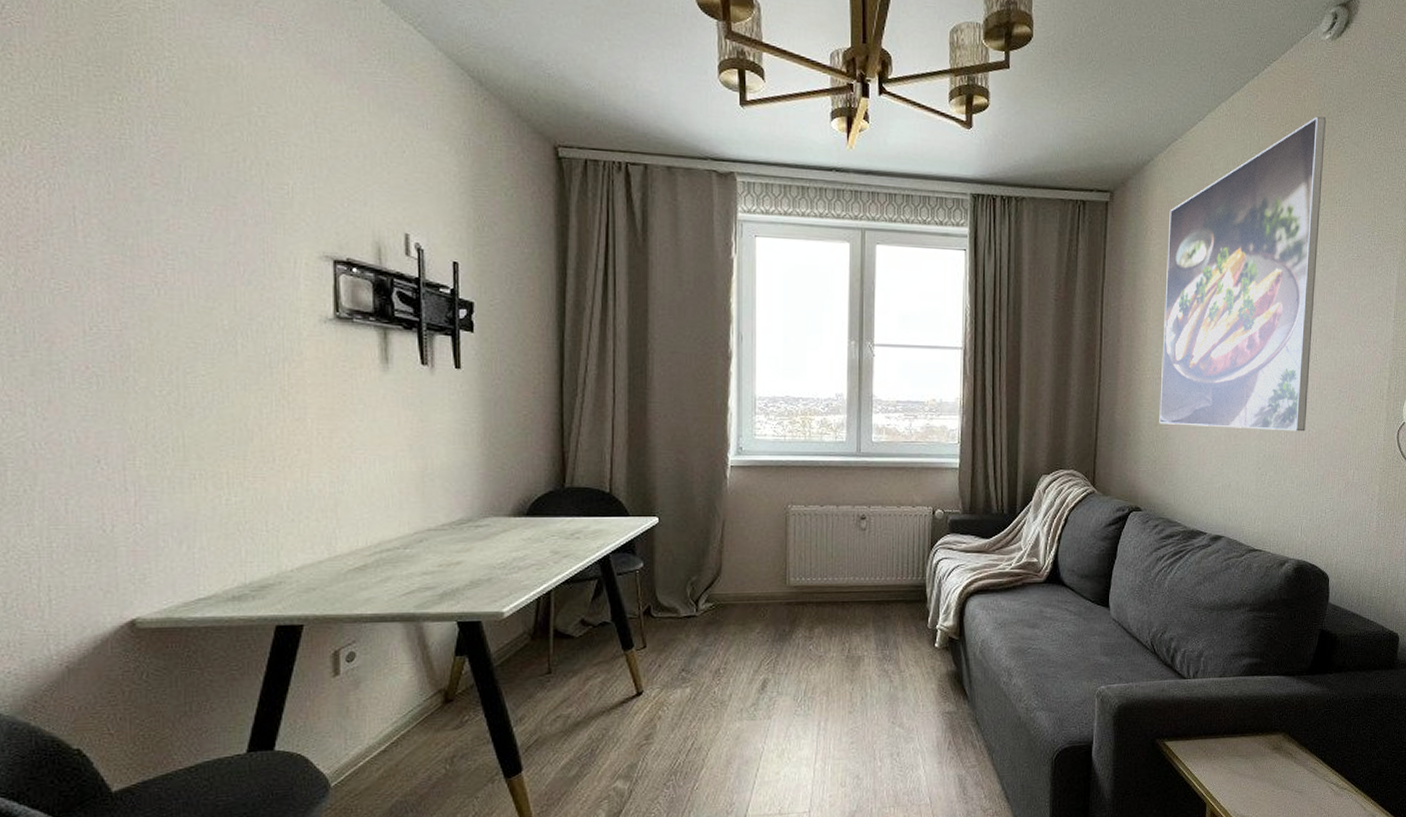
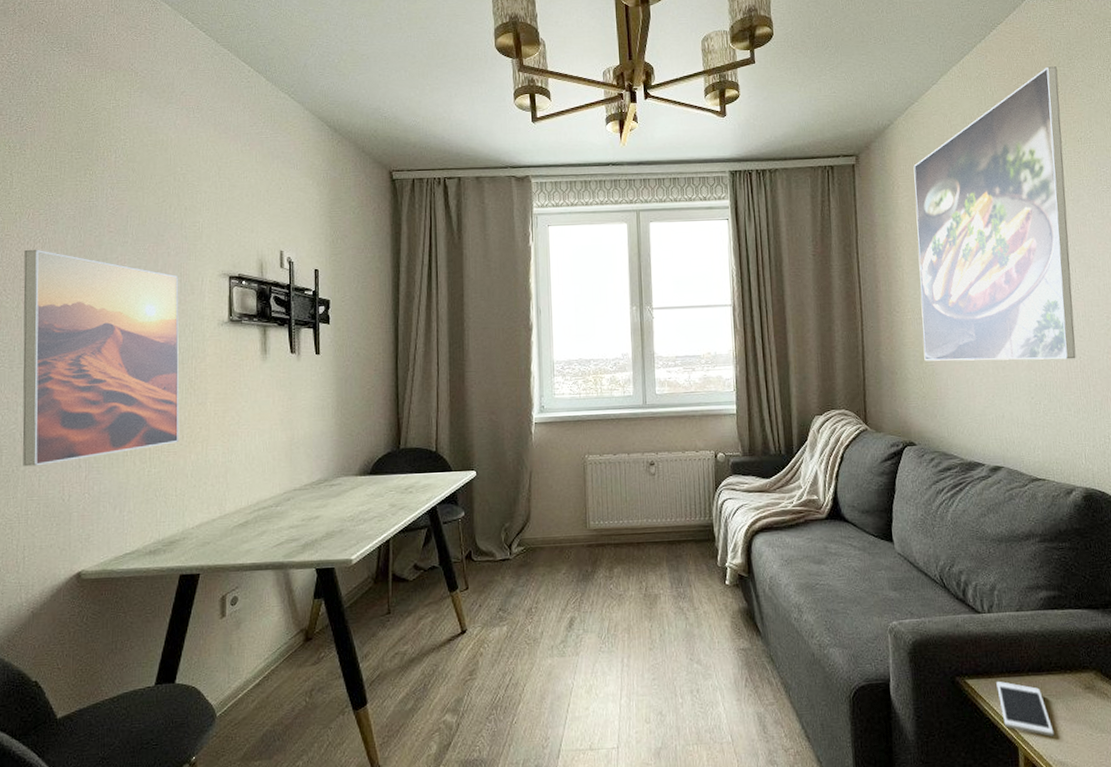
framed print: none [21,195,269,486] -> present [22,249,179,467]
cell phone: none [1193,743,1240,793] -> present [996,681,1054,736]

